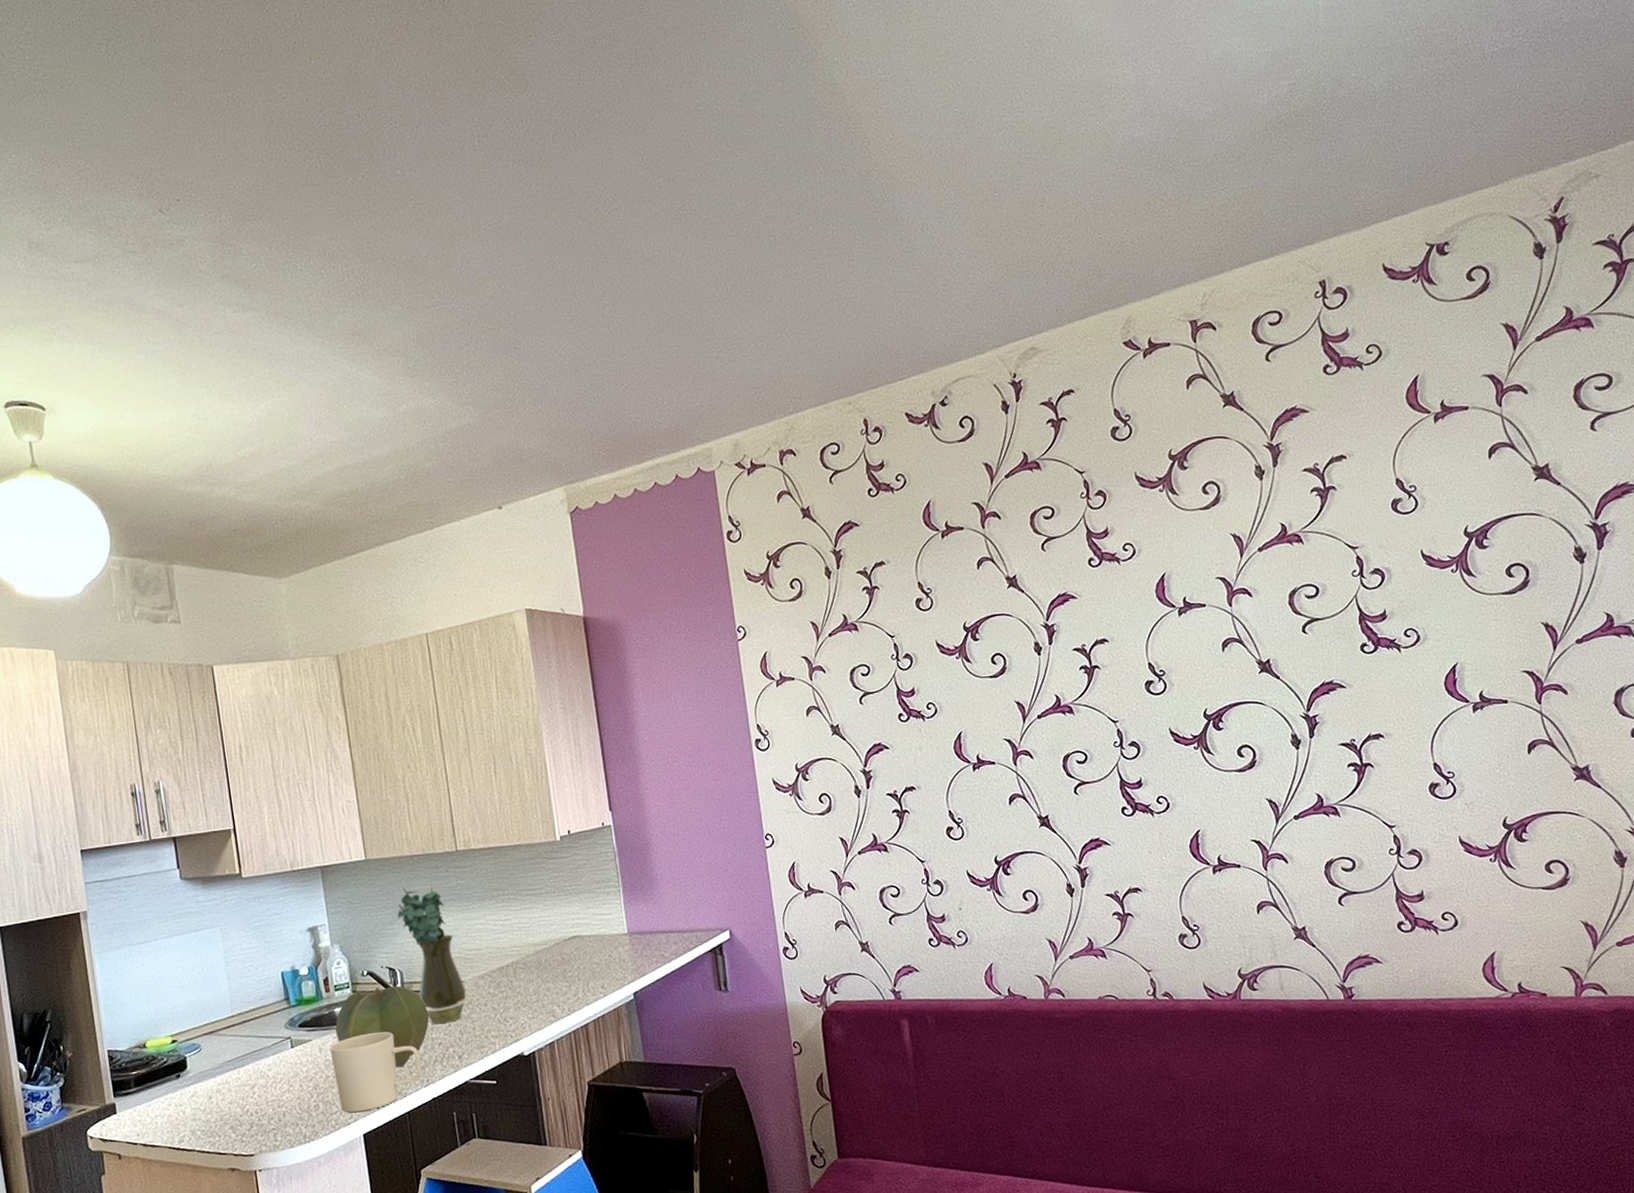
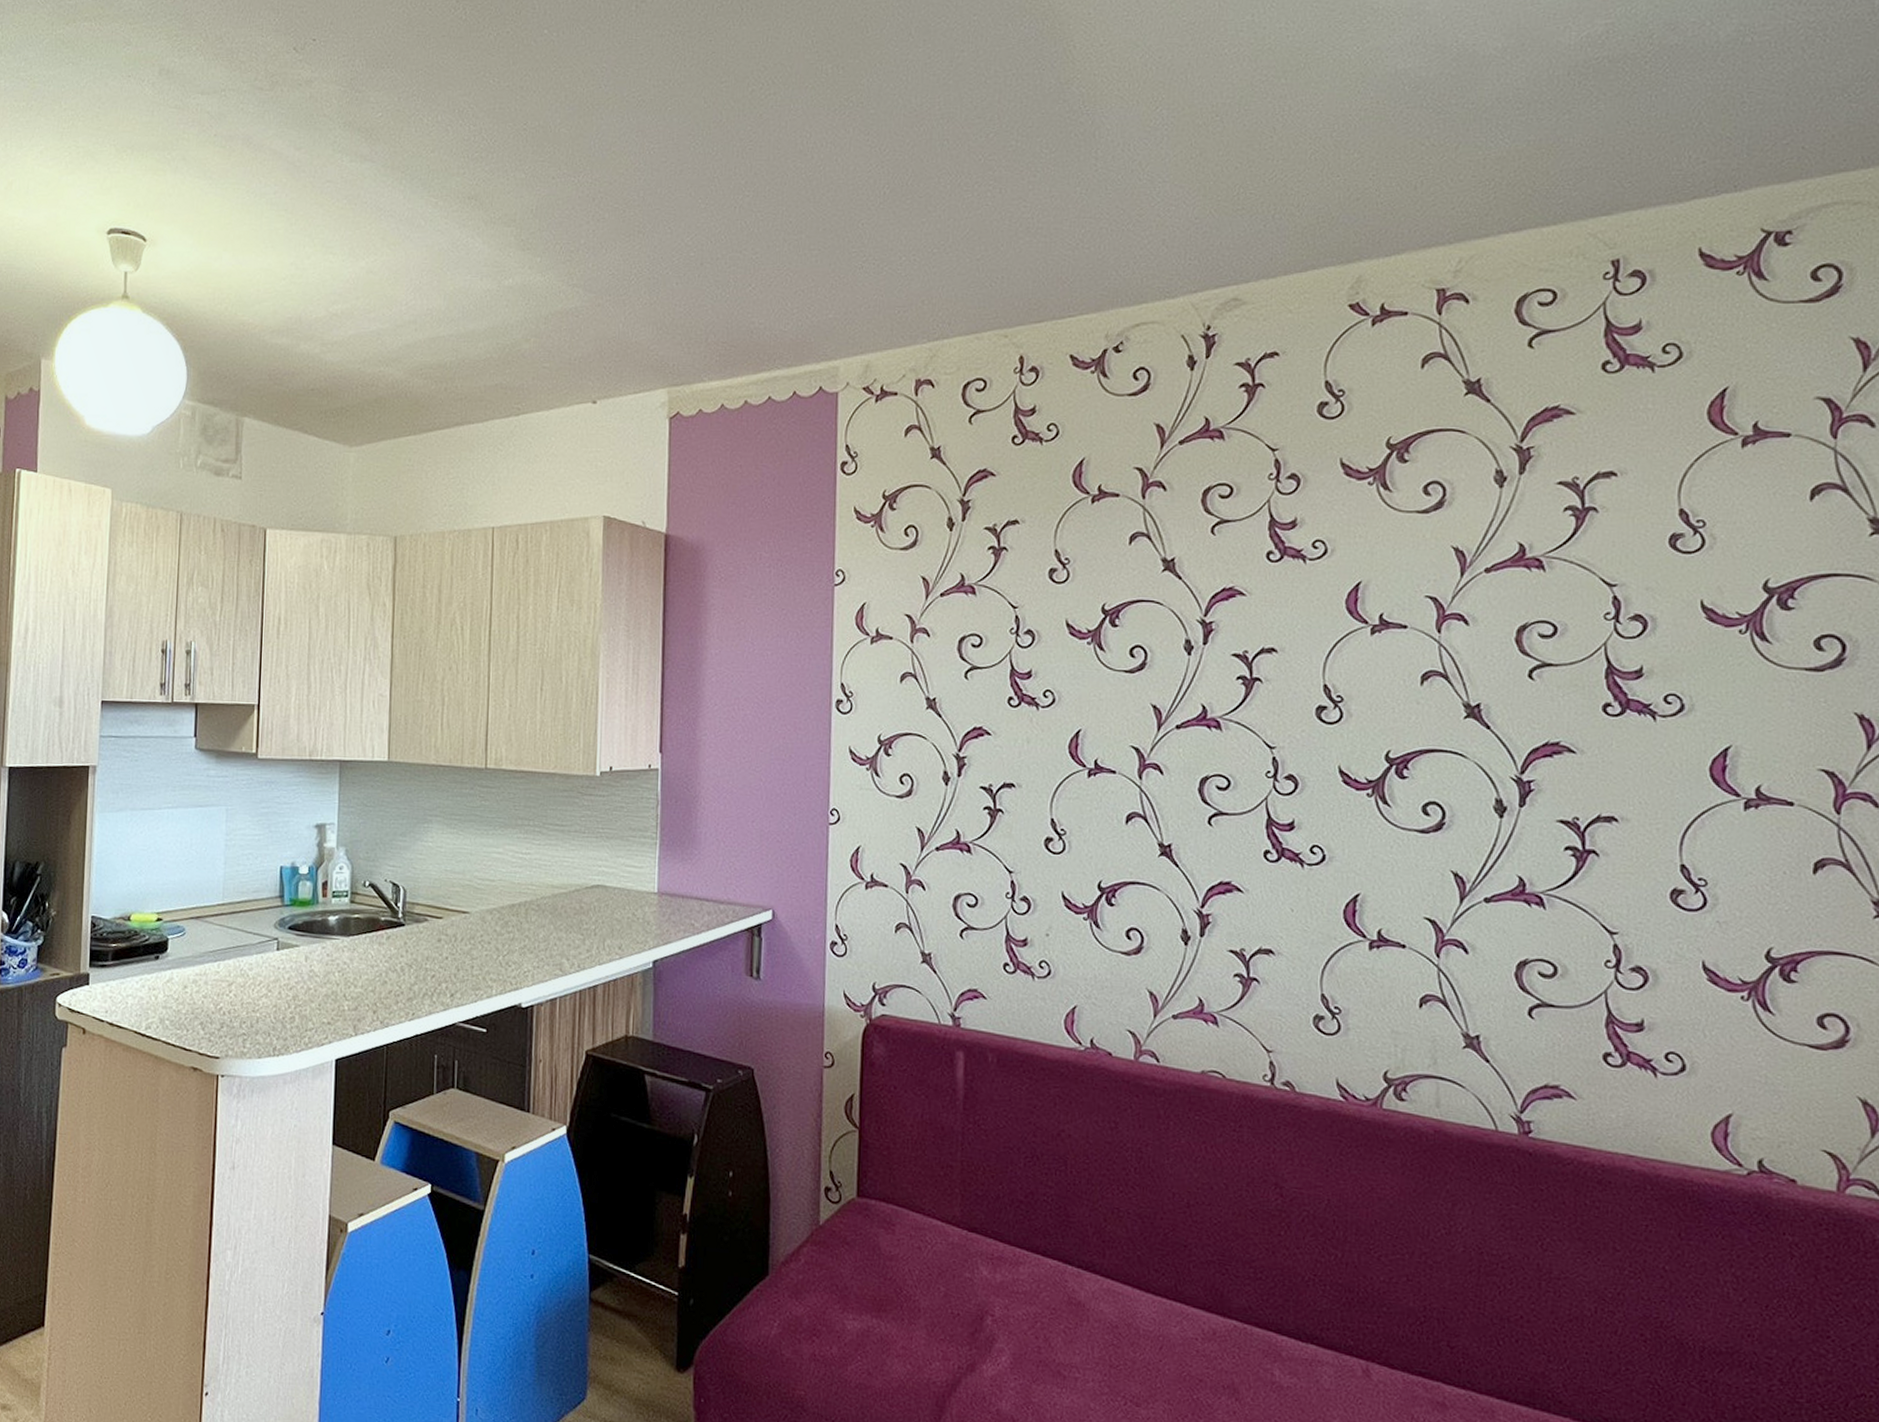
mug: present [329,1031,422,1113] -> none [316,949,410,1035]
cabbage: present [335,985,430,1067] -> none [325,902,427,993]
vase: present [397,887,467,1025] -> none [411,798,470,956]

